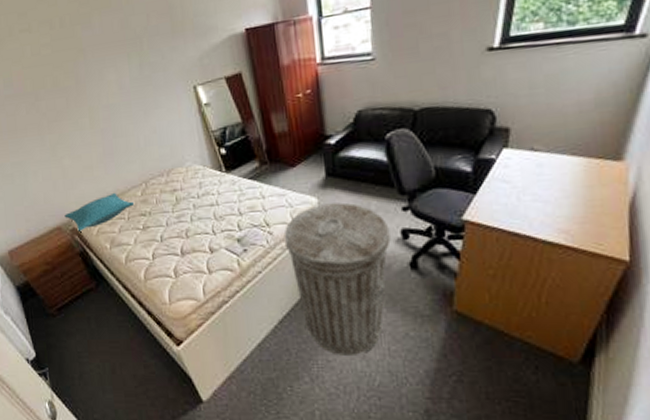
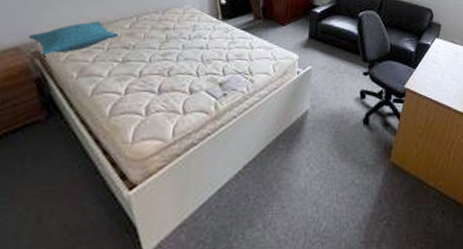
trash can: present [284,202,391,355] -> none [263,61,352,201]

